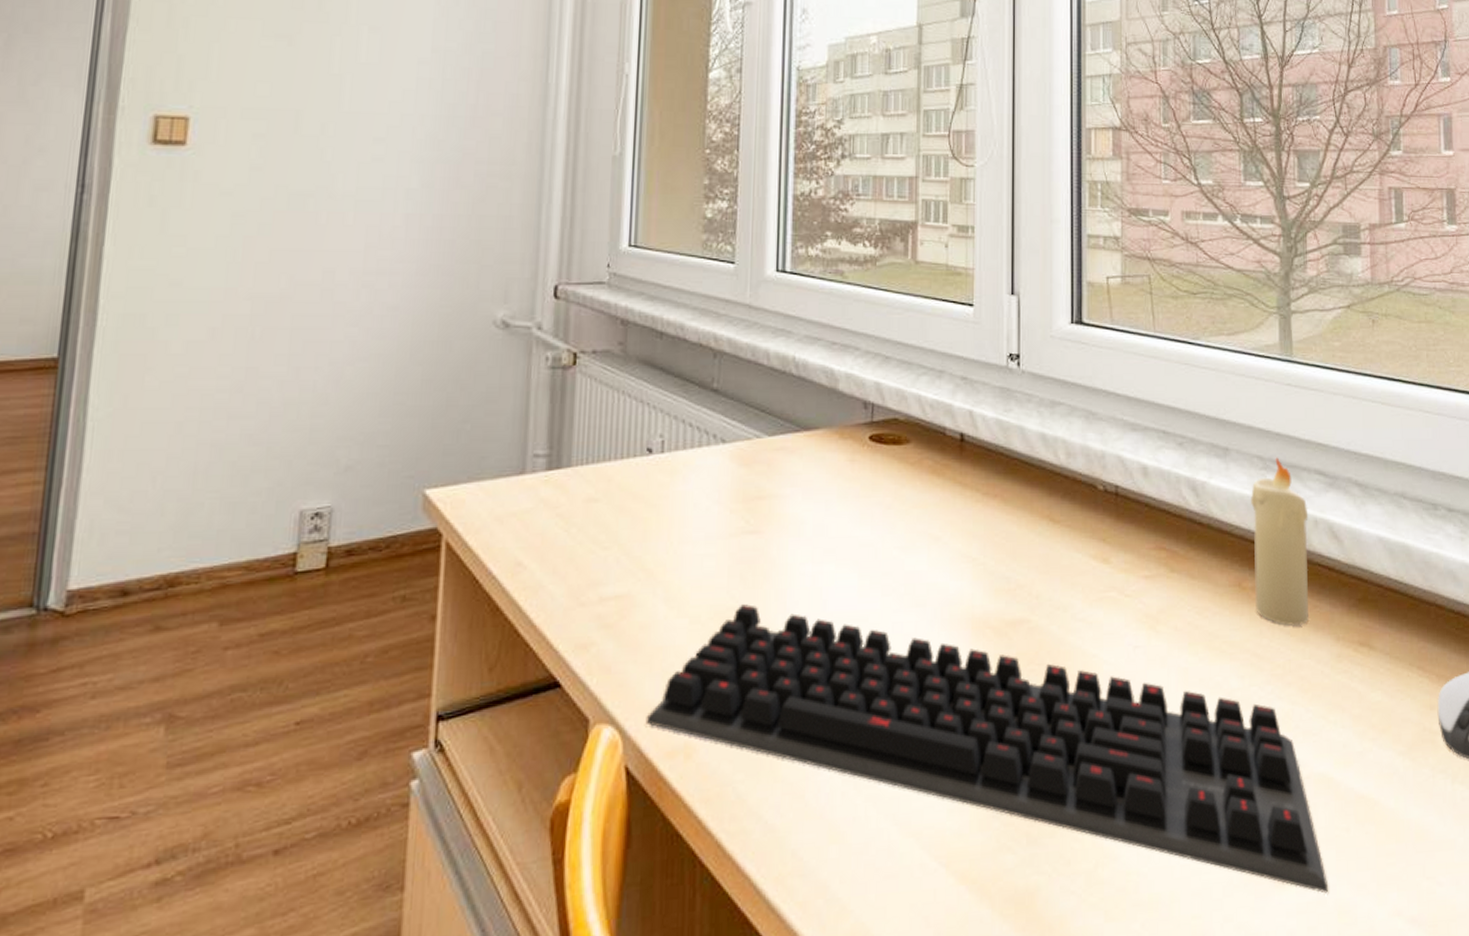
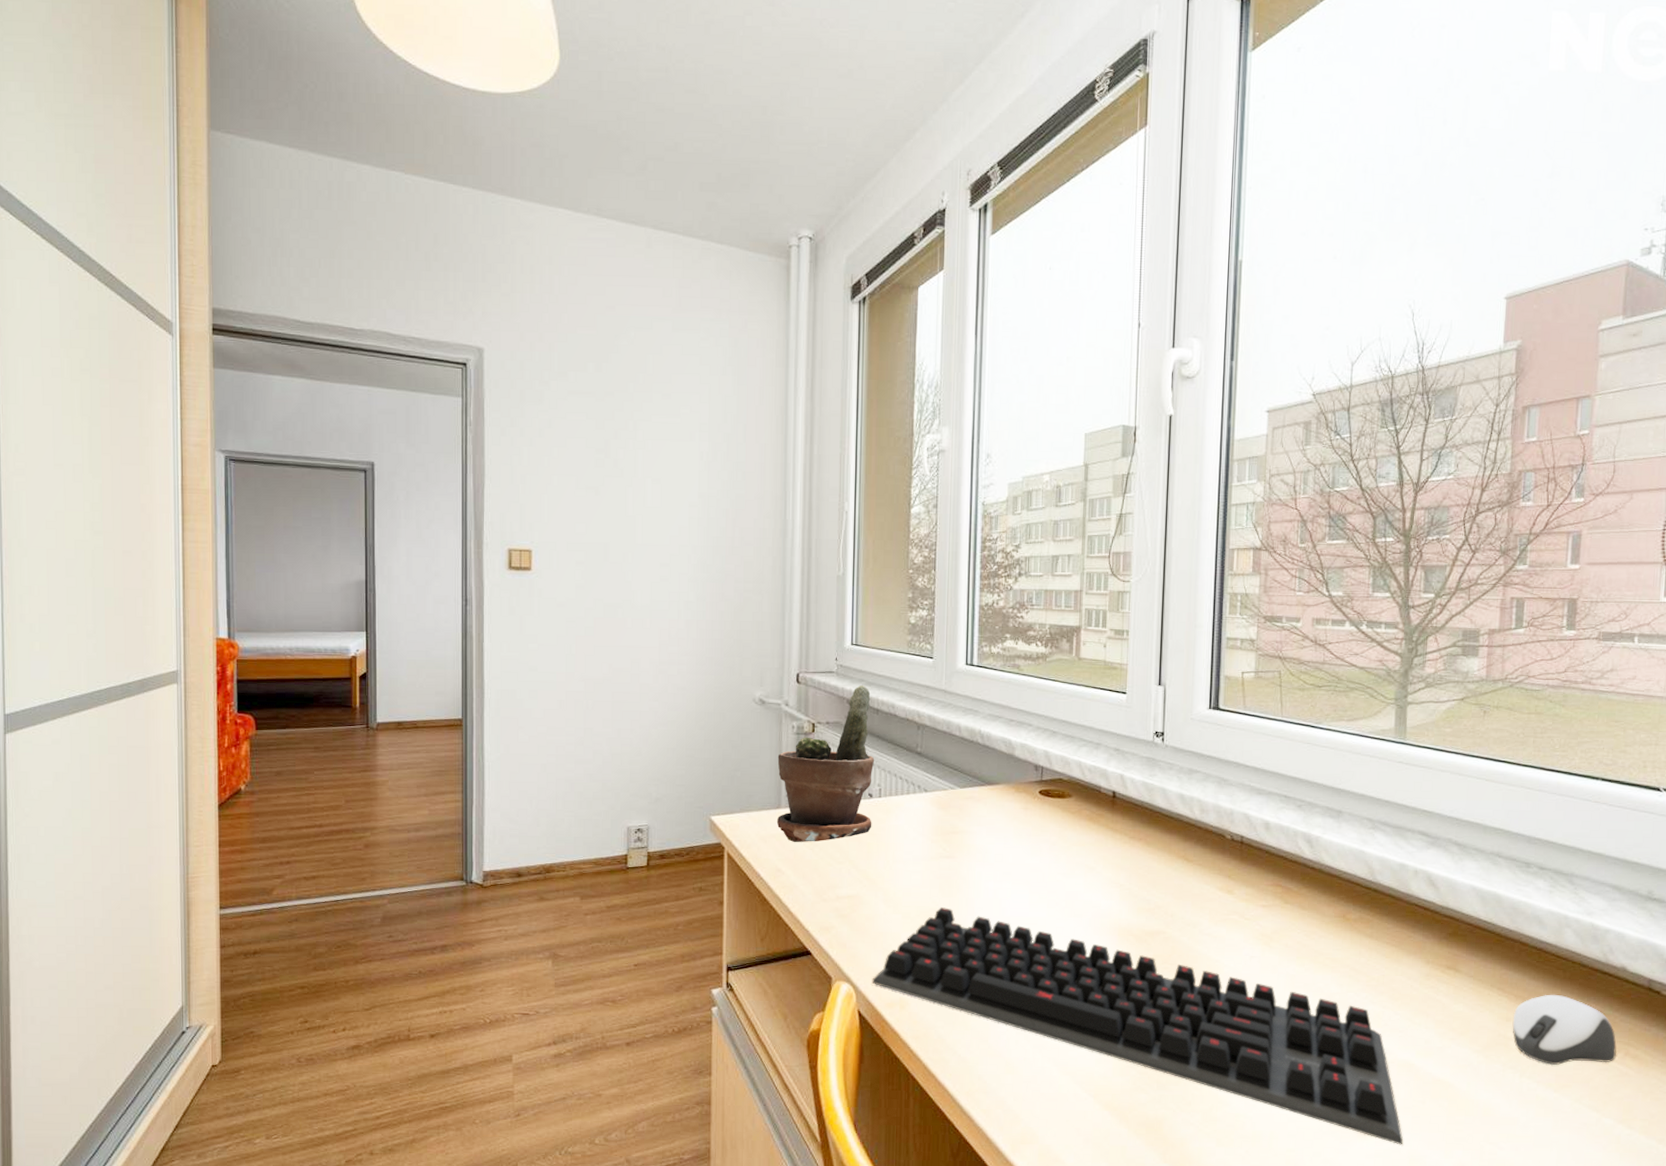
potted plant: none [518,300,657,522] -> present [776,685,875,842]
candle: present [1251,457,1309,626] -> none [1357,820,1410,950]

